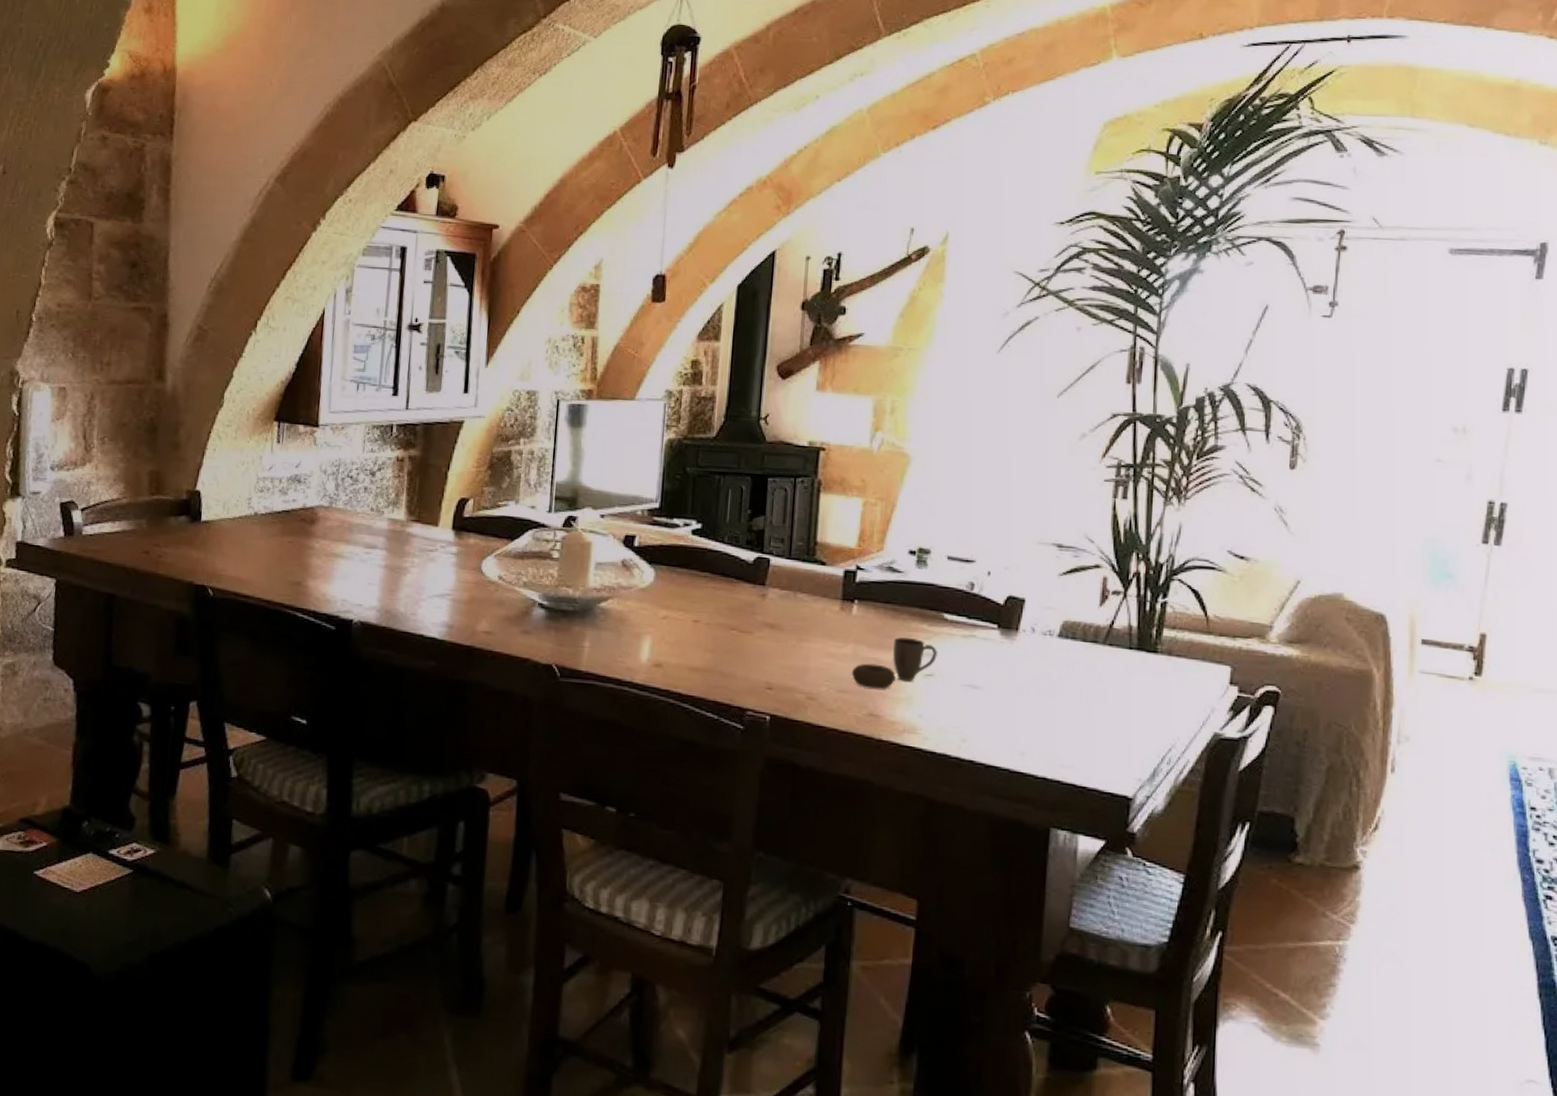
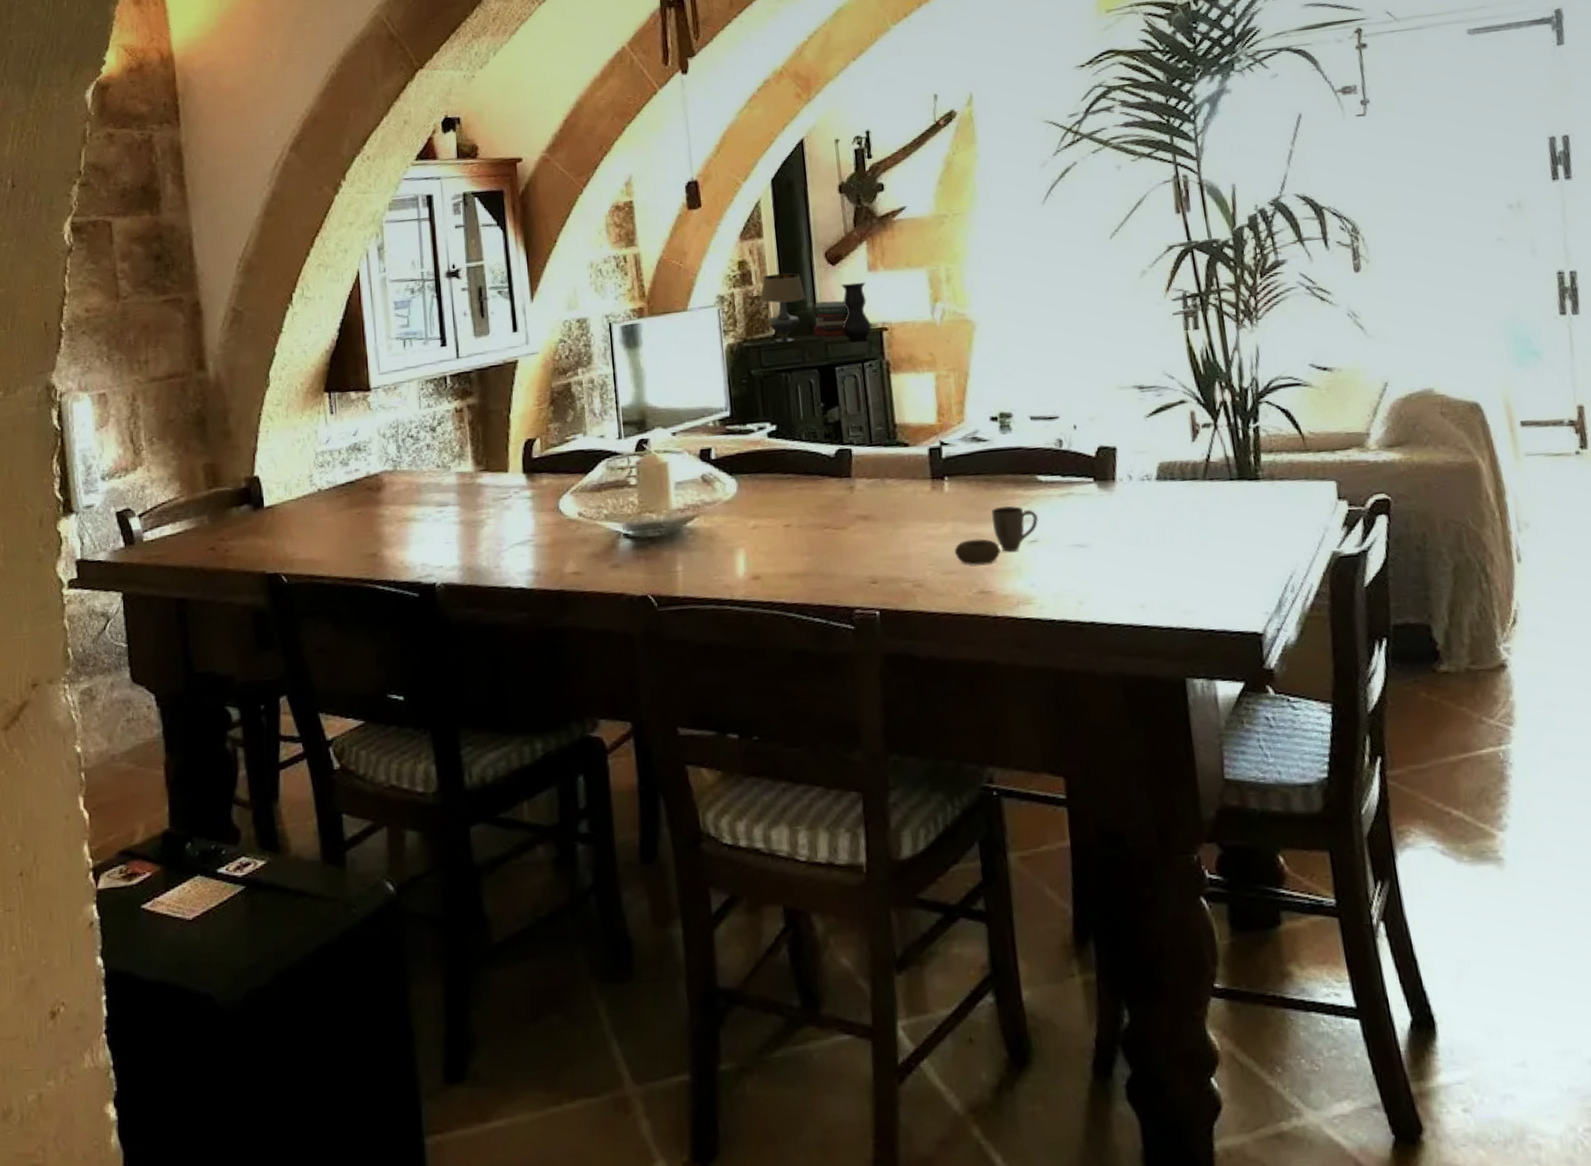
table lamp: none [707,378,751,447] -> present [760,273,805,343]
books: none [752,412,790,449] -> present [812,301,848,338]
vase: none [781,398,812,457] -> present [841,282,872,342]

